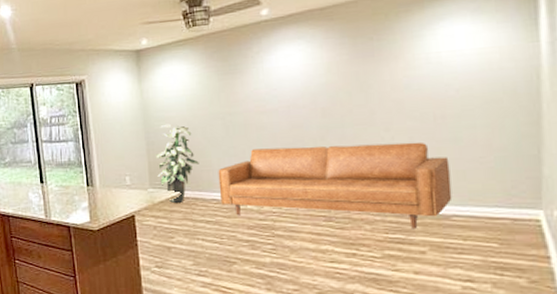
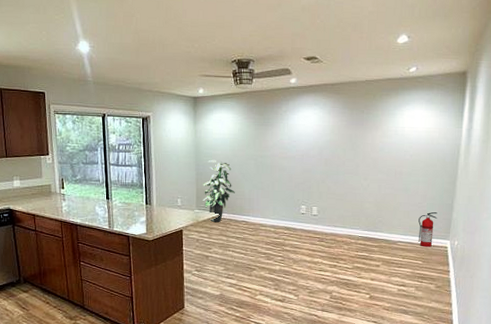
sofa: present [218,142,453,230] -> none [248,185,401,250]
fire extinguisher: none [483,169,516,222] -> present [418,212,438,247]

